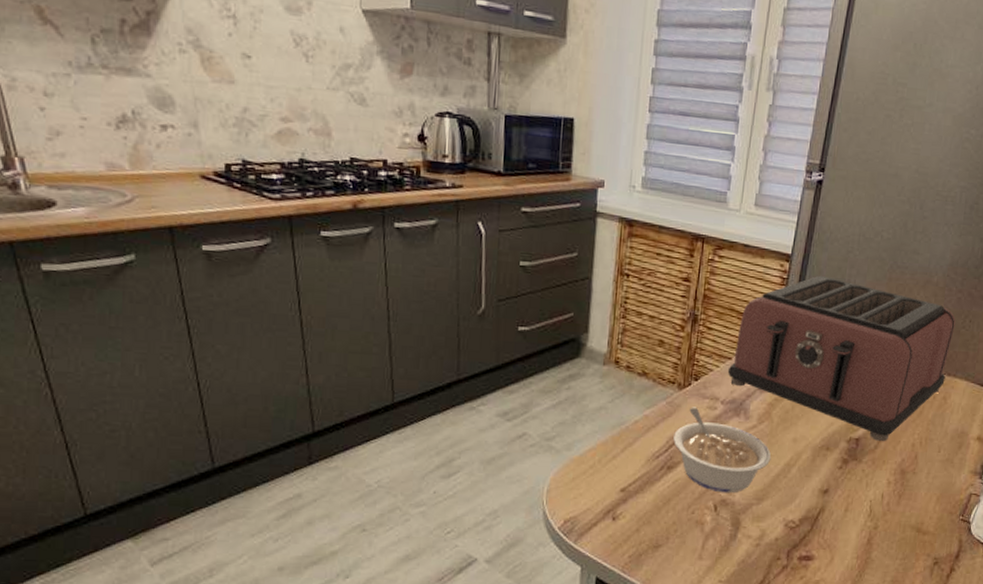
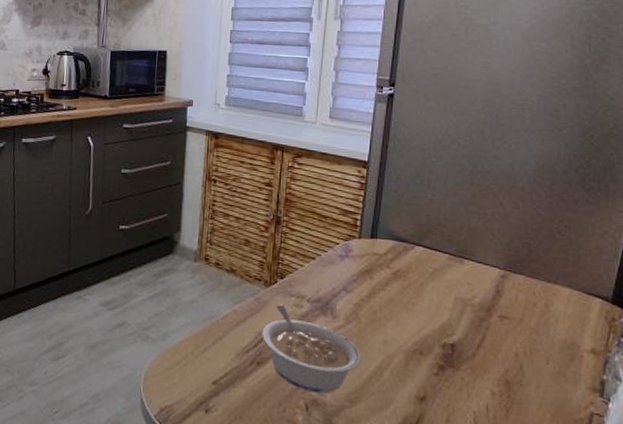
toaster: present [727,275,956,442] -> none [312,180,549,350]

